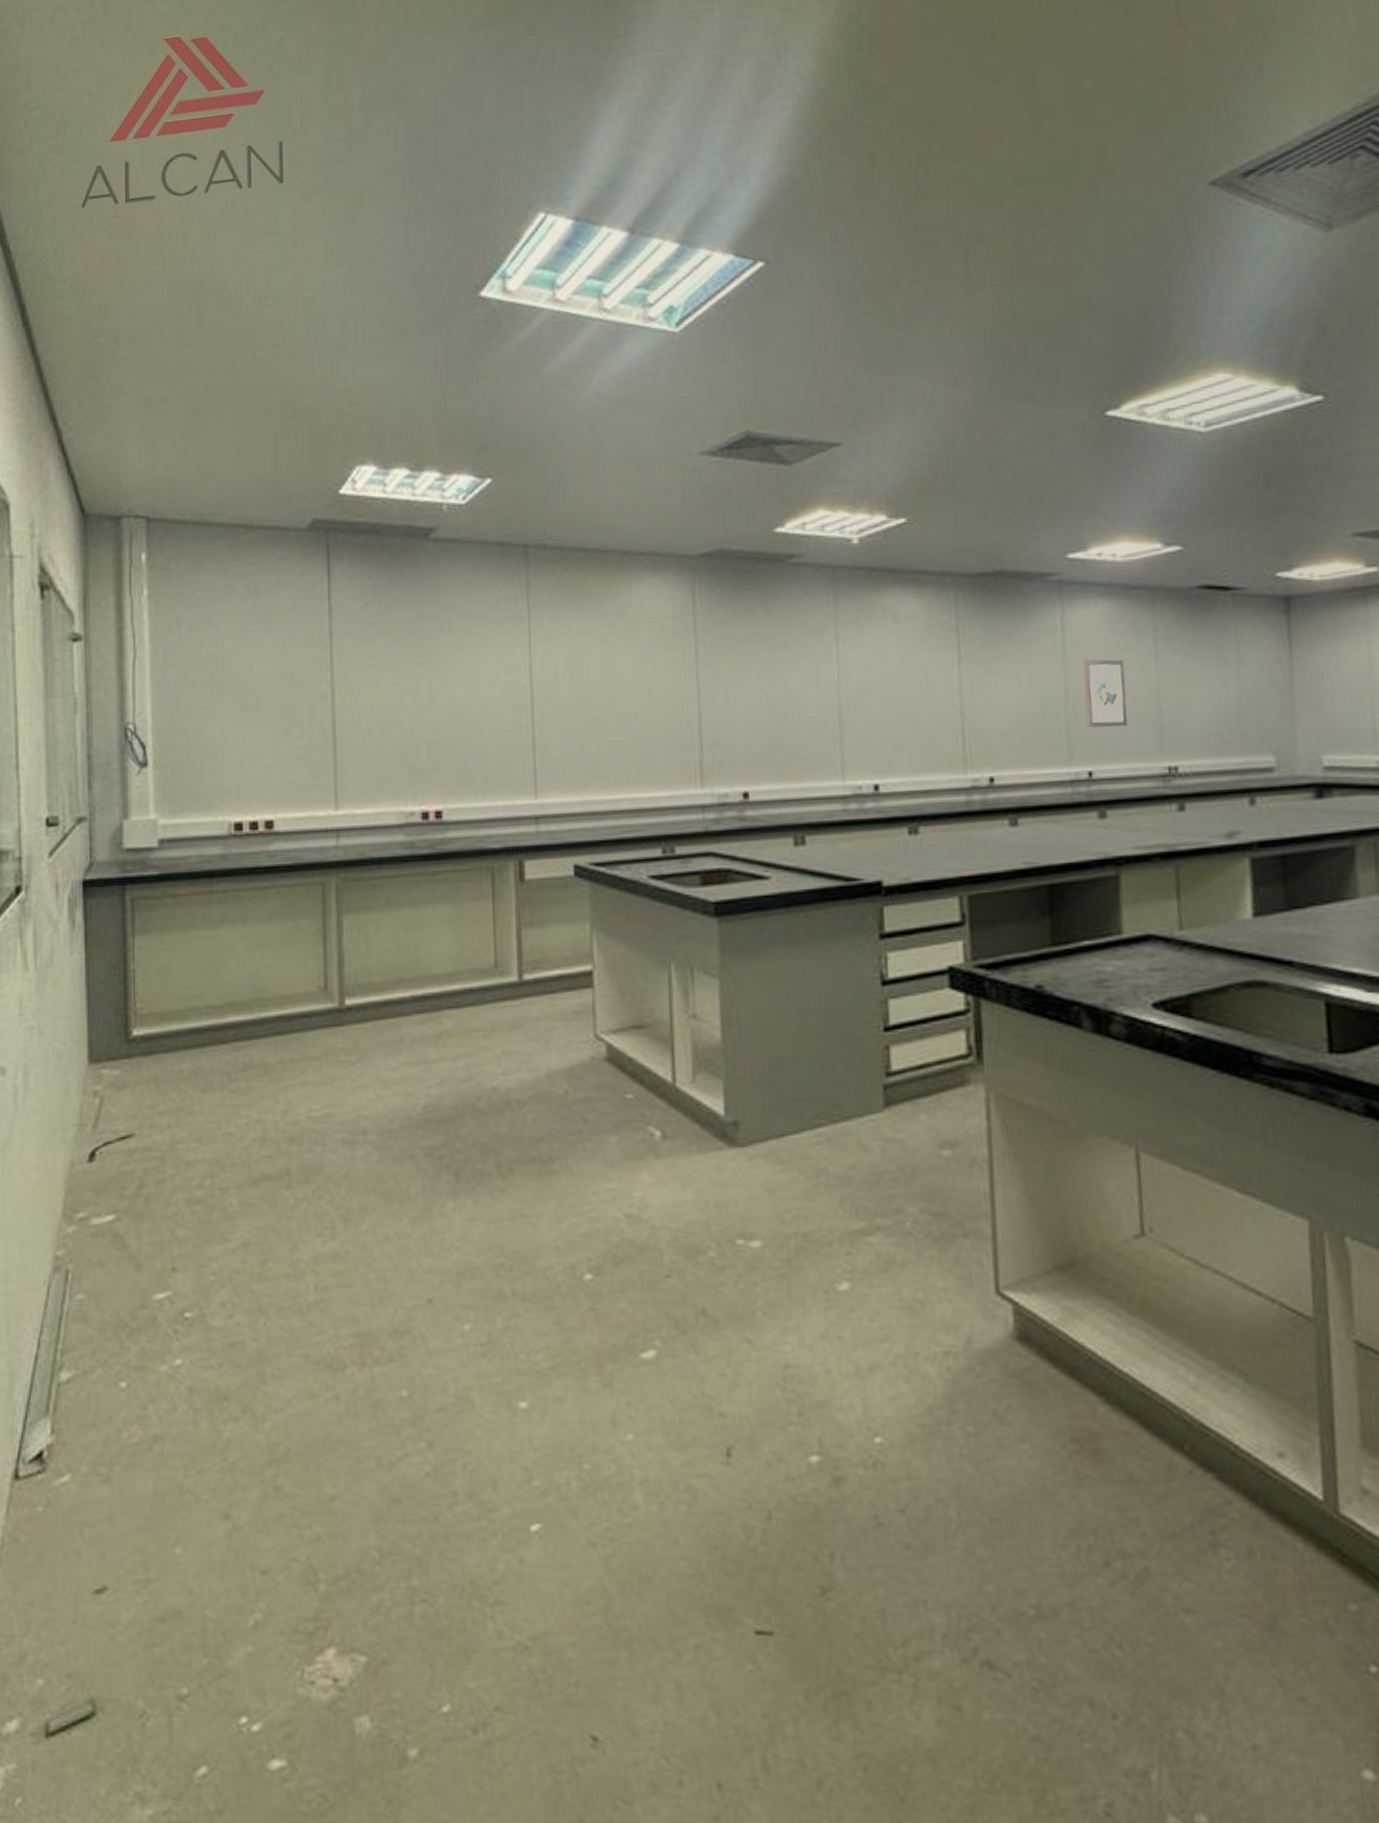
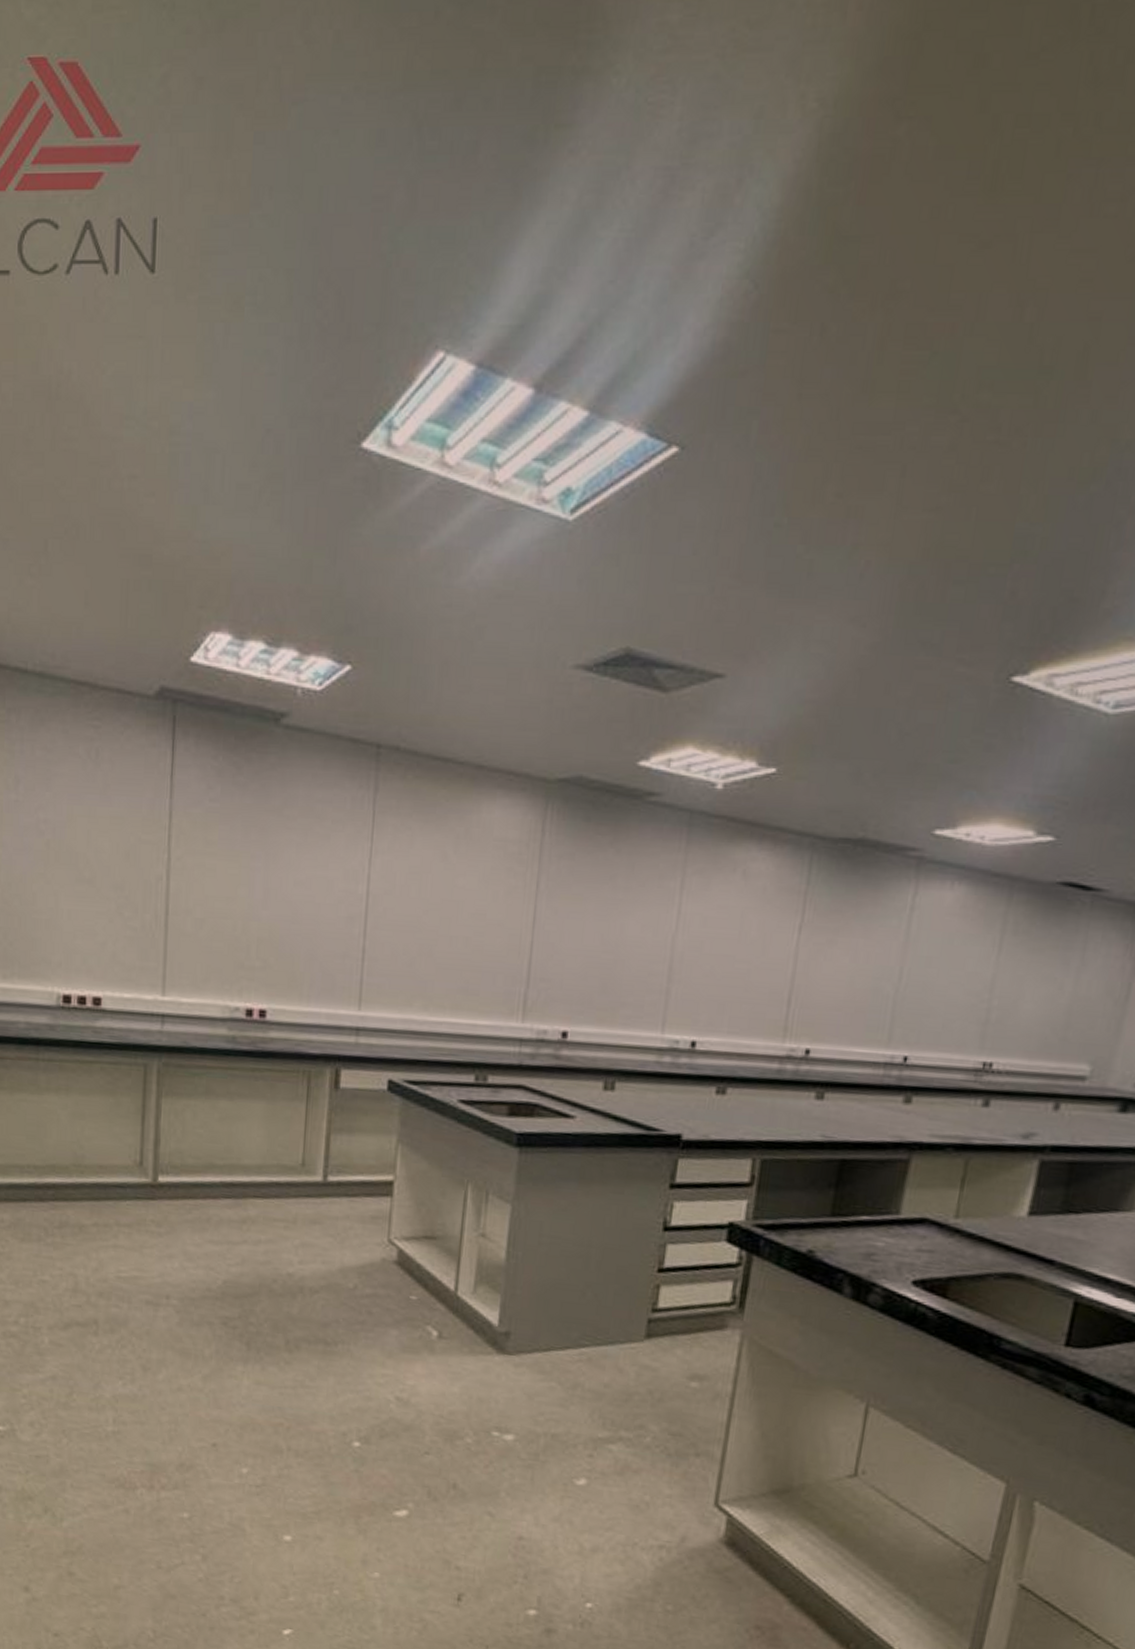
wall art: present [1083,659,1128,728] -> none [913,943,966,1017]

